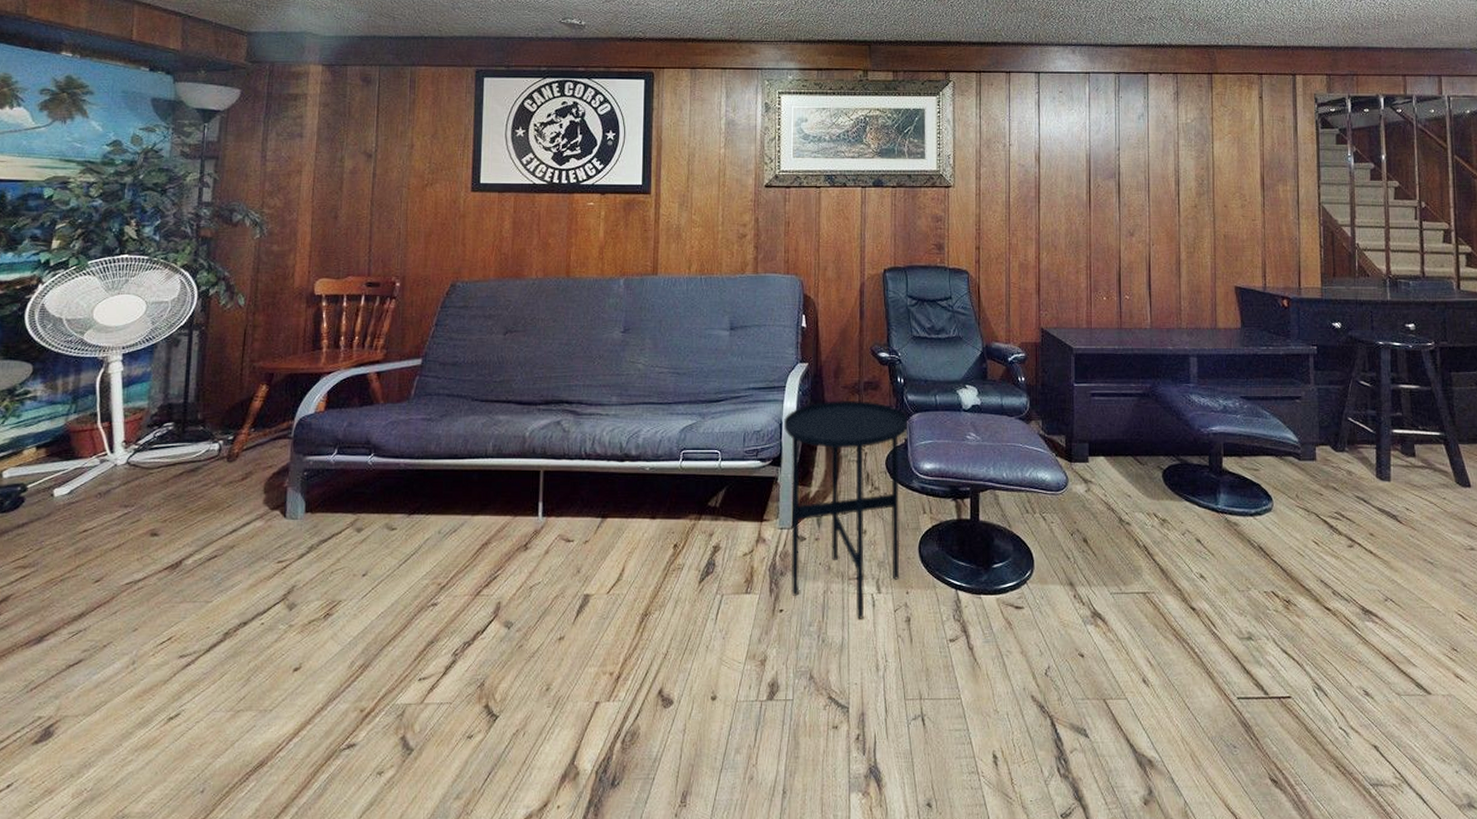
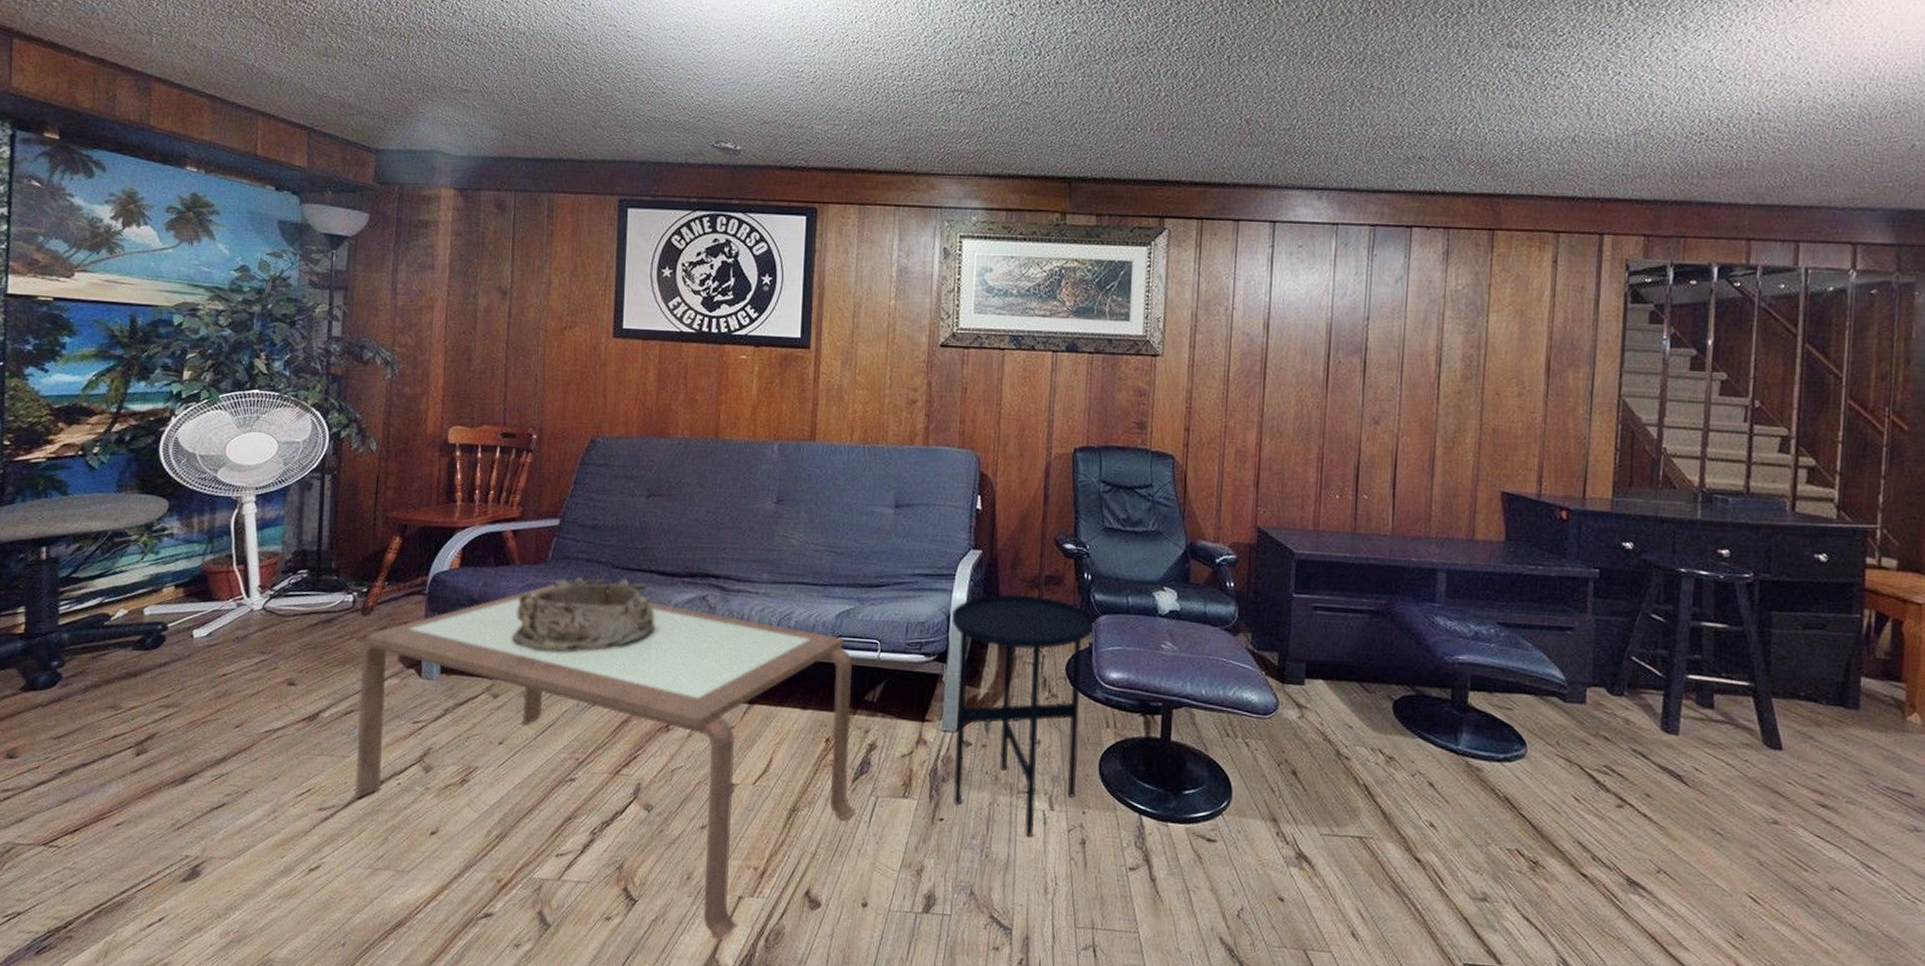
coffee table: none [213,419,703,747] -> present [351,583,856,941]
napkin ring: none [376,409,512,483] -> present [512,576,655,652]

